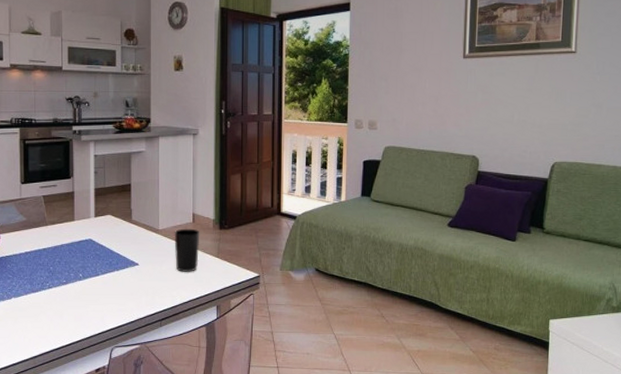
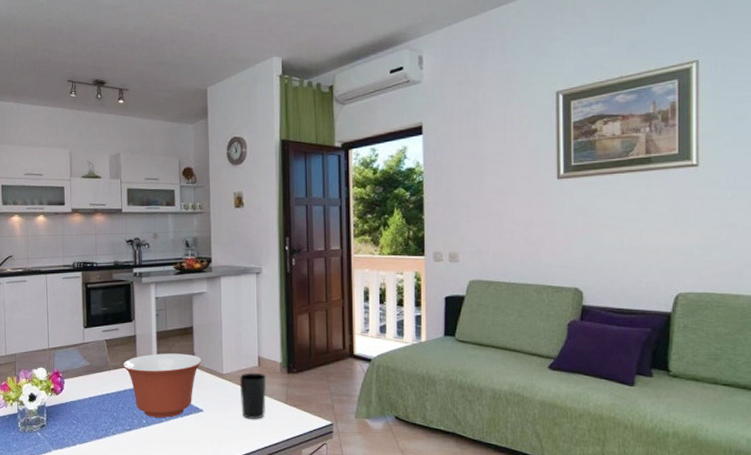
mixing bowl: none [60,209,139,271] -> present [123,353,202,418]

